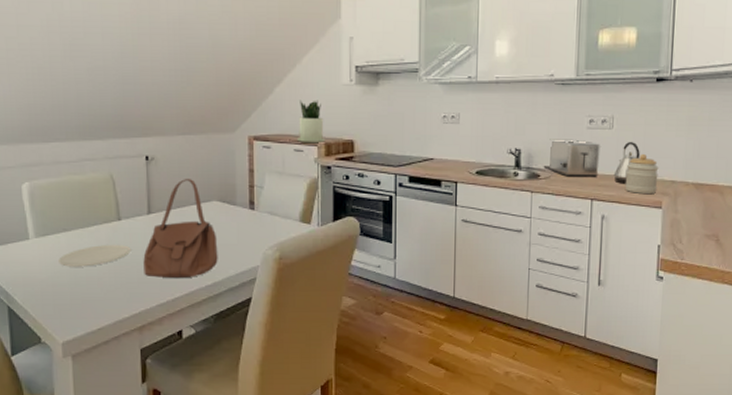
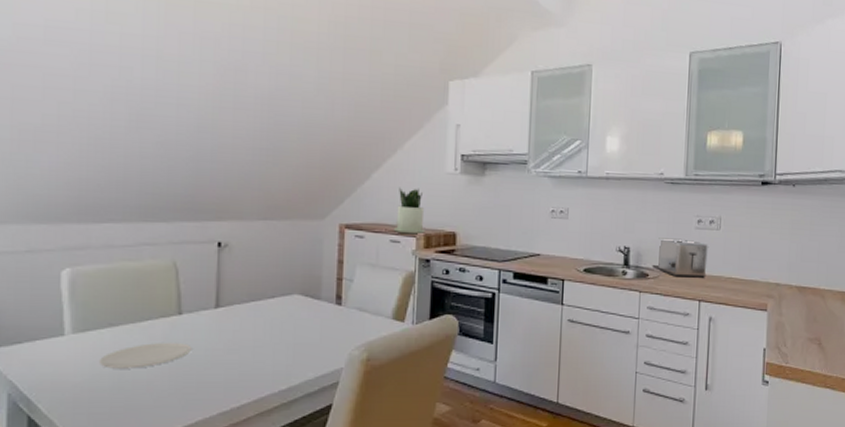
handbag: present [143,178,218,279] -> none [205,268,297,383]
kettle: present [613,141,640,185] -> none [721,242,746,287]
jar: present [625,153,659,193] -> none [731,255,764,296]

